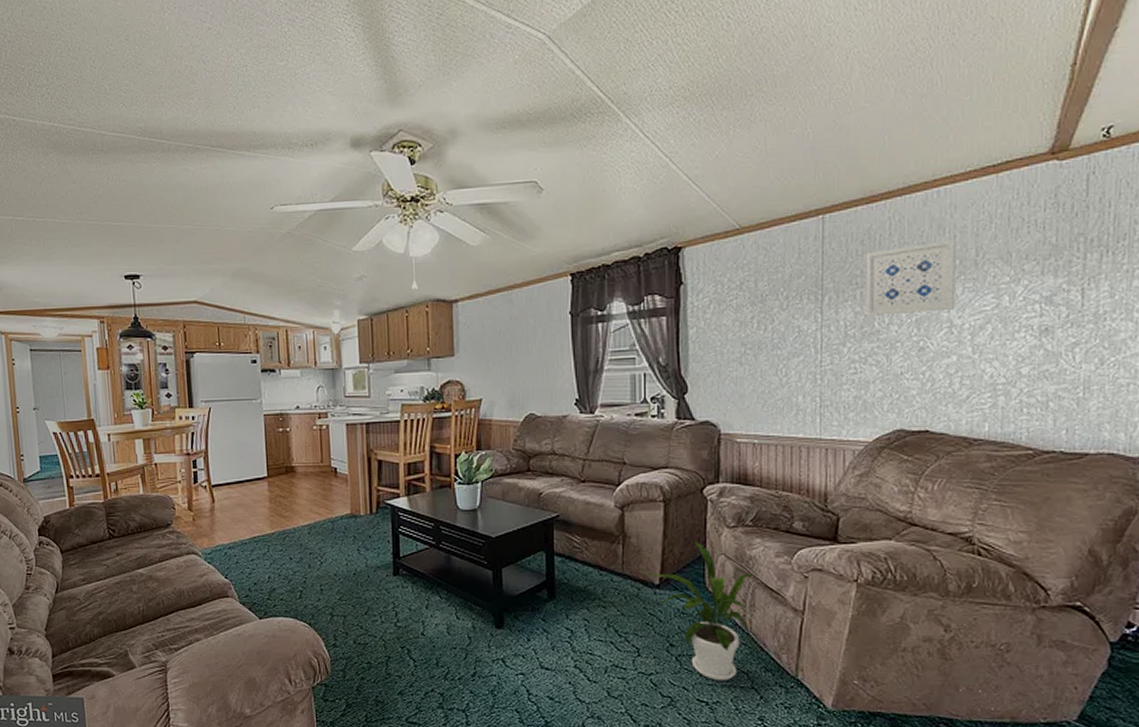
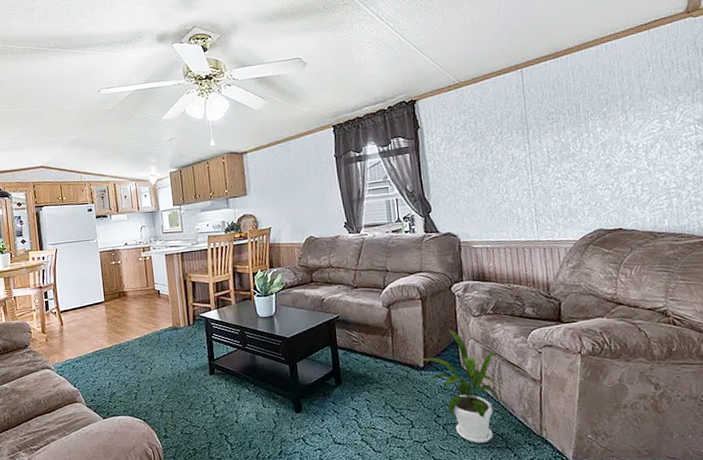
wall art: present [864,238,957,316] -> none [557,80,631,143]

